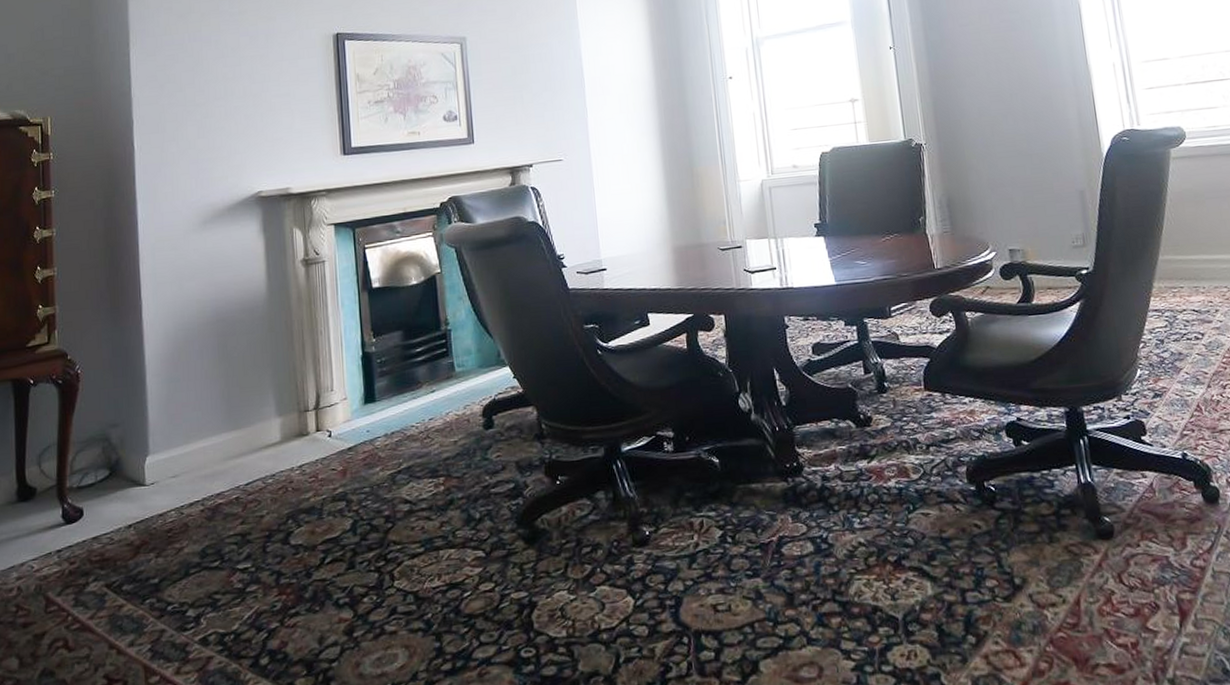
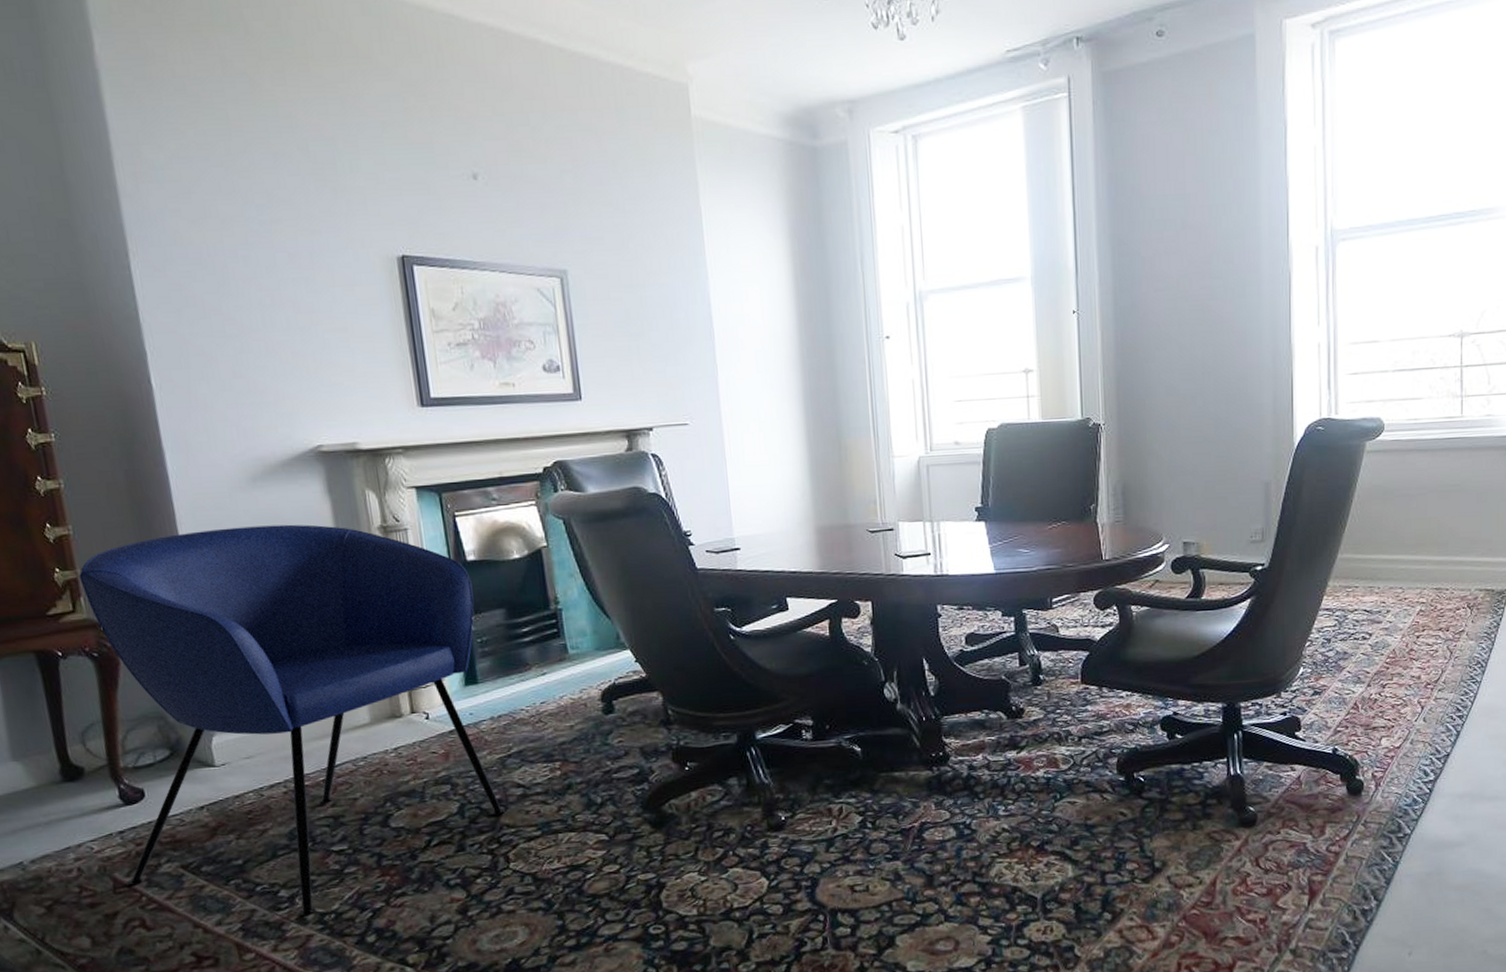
armchair: none [56,260,394,637] -> present [79,524,506,917]

